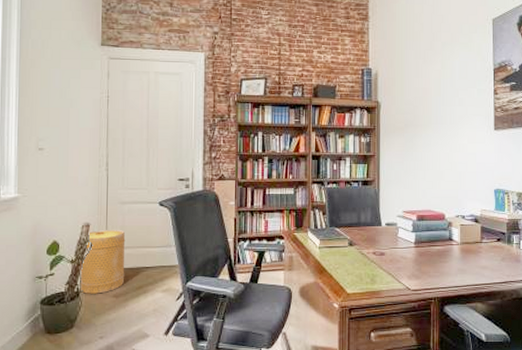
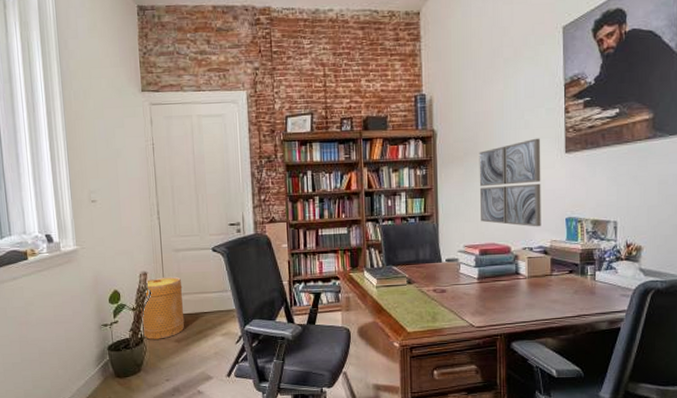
wall art: none [418,115,473,197] -> present [479,138,541,227]

